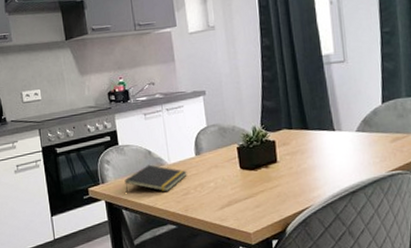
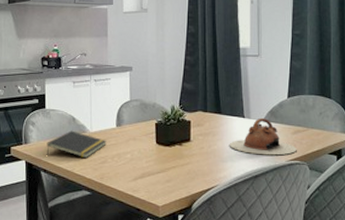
teapot: none [320,128,398,169] -> present [229,117,297,156]

